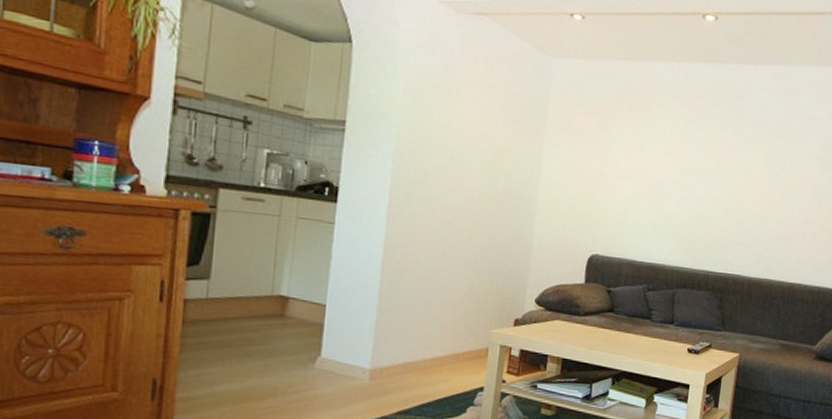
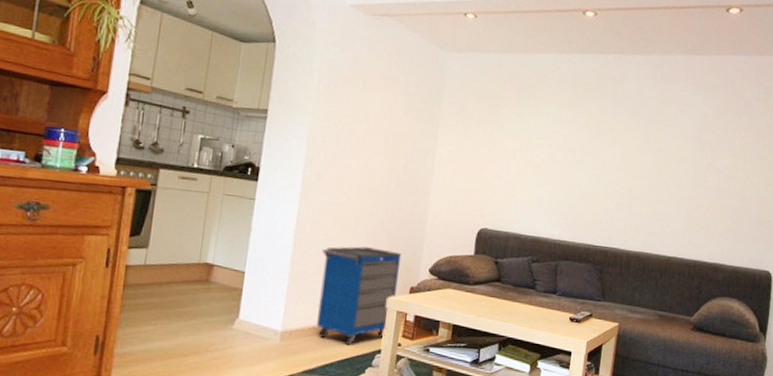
cabinet: none [410,275,505,383] -> present [316,246,402,345]

